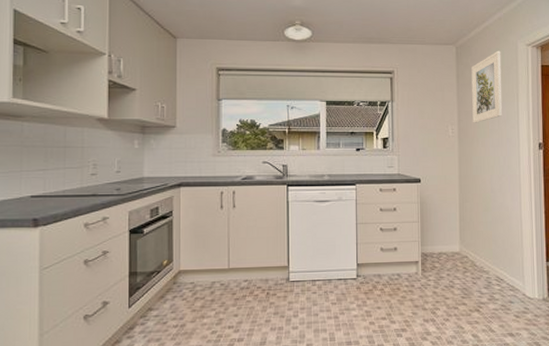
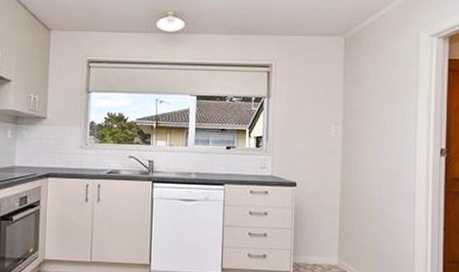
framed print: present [471,50,503,123] -> none [360,42,399,124]

